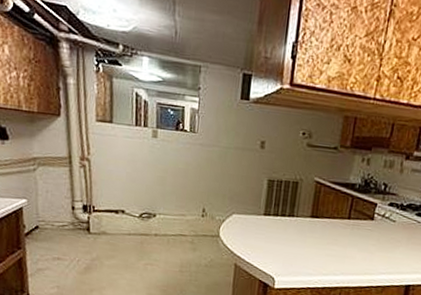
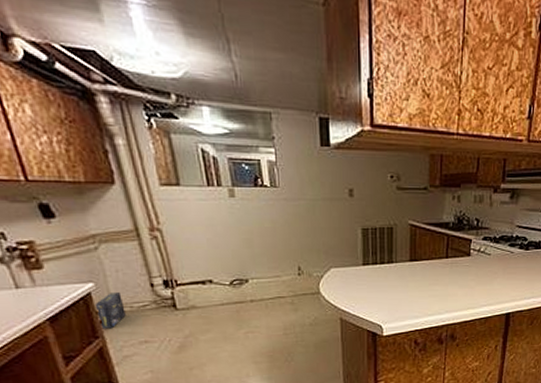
box: none [23,210,47,242] -> present [94,293,126,329]

